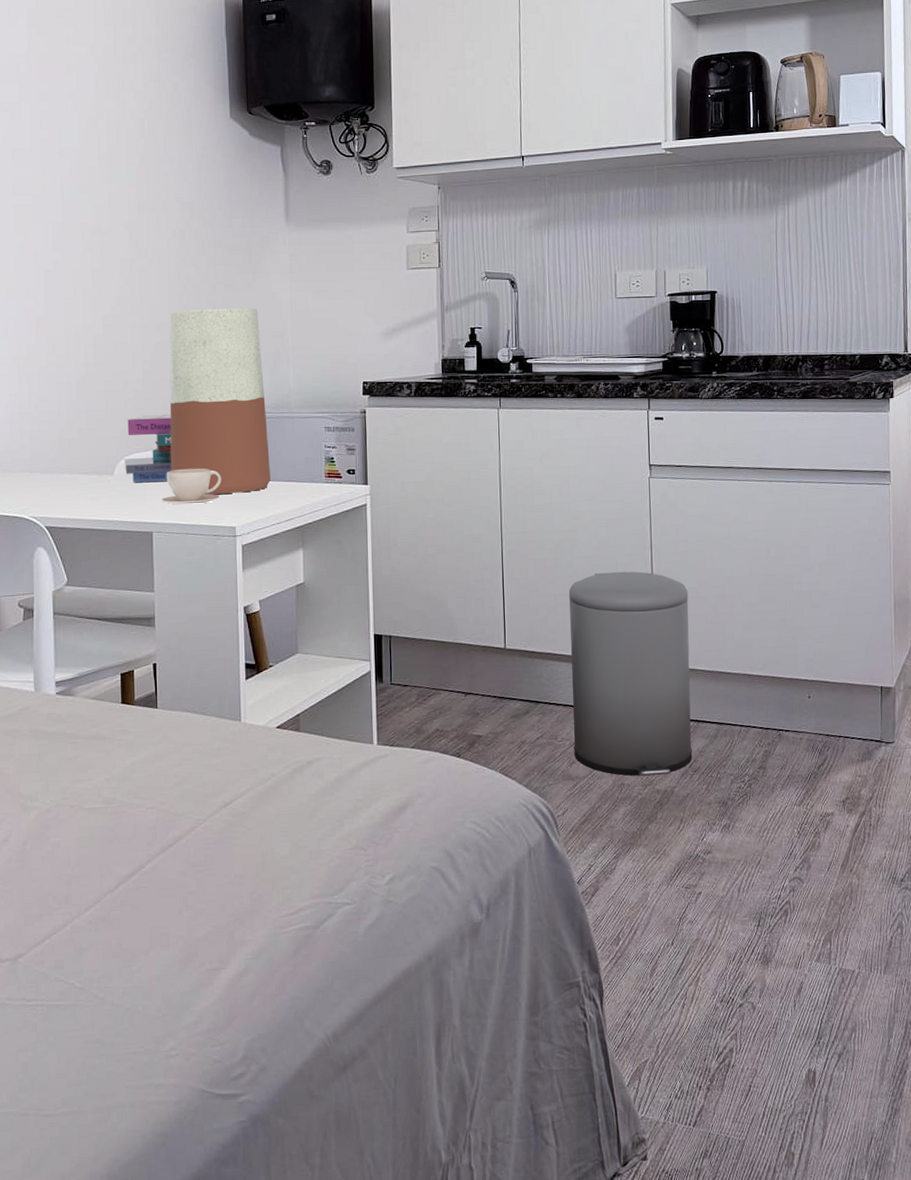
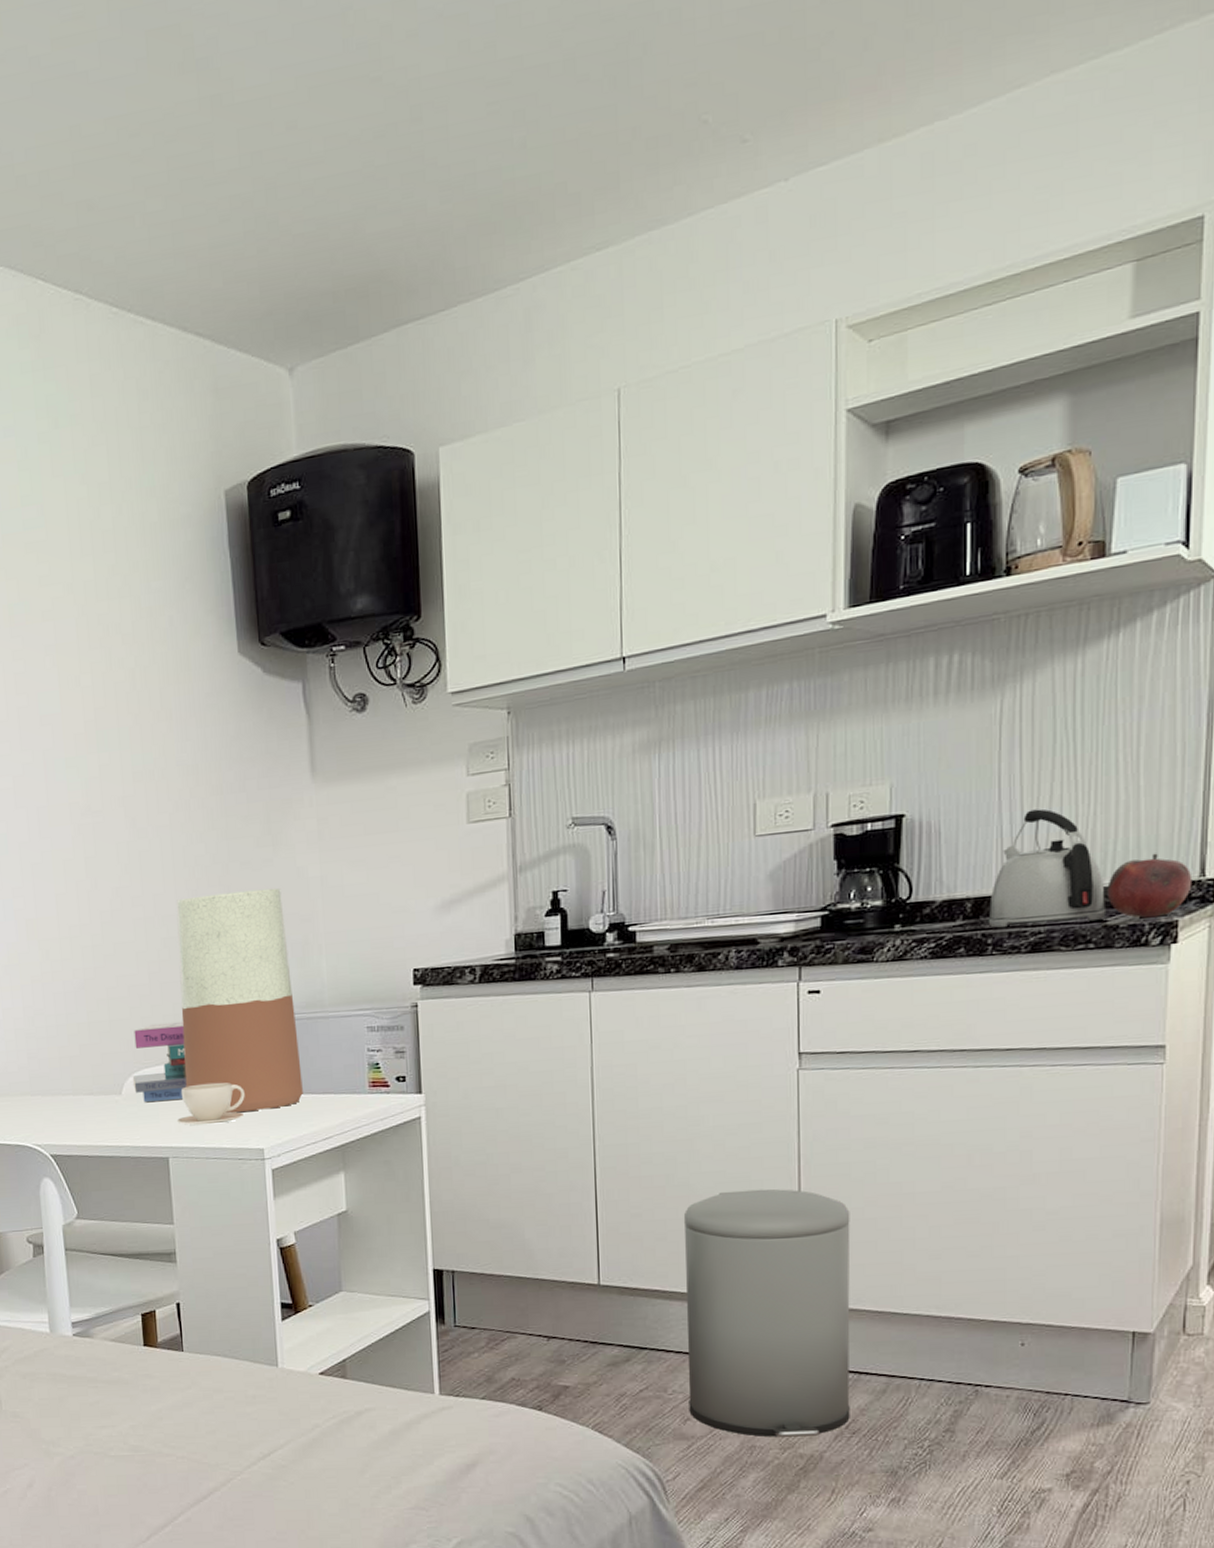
kettle: none [773,295,849,380] -> present [988,809,1107,929]
fruit: none [848,333,900,379] -> present [1107,853,1193,918]

